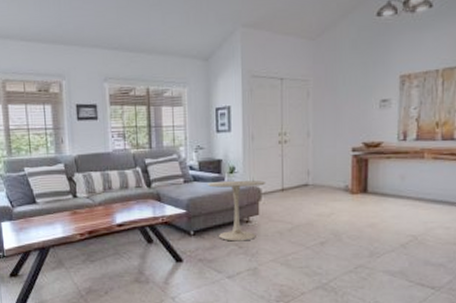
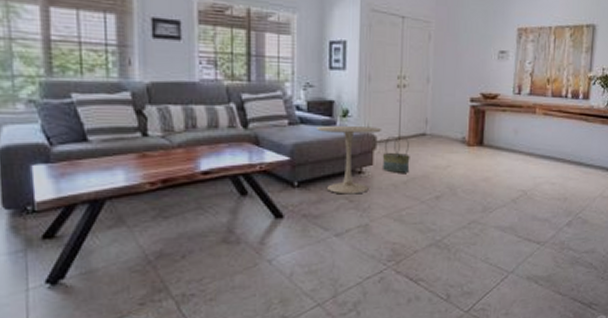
basket: none [267,187,294,221] -> present [382,135,410,173]

